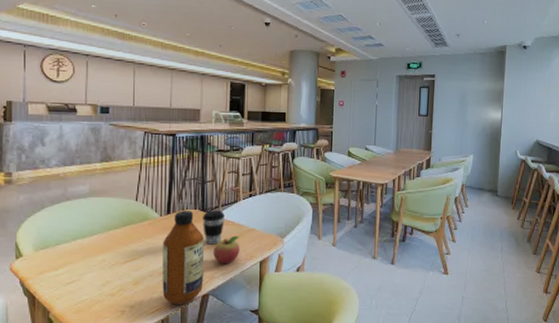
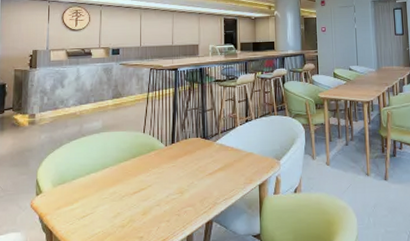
bottle: present [162,211,205,305] -> none [168,139,207,234]
coffee cup: present [203,210,225,245] -> none [204,137,224,171]
fruit: present [213,235,240,264] -> none [215,160,240,190]

